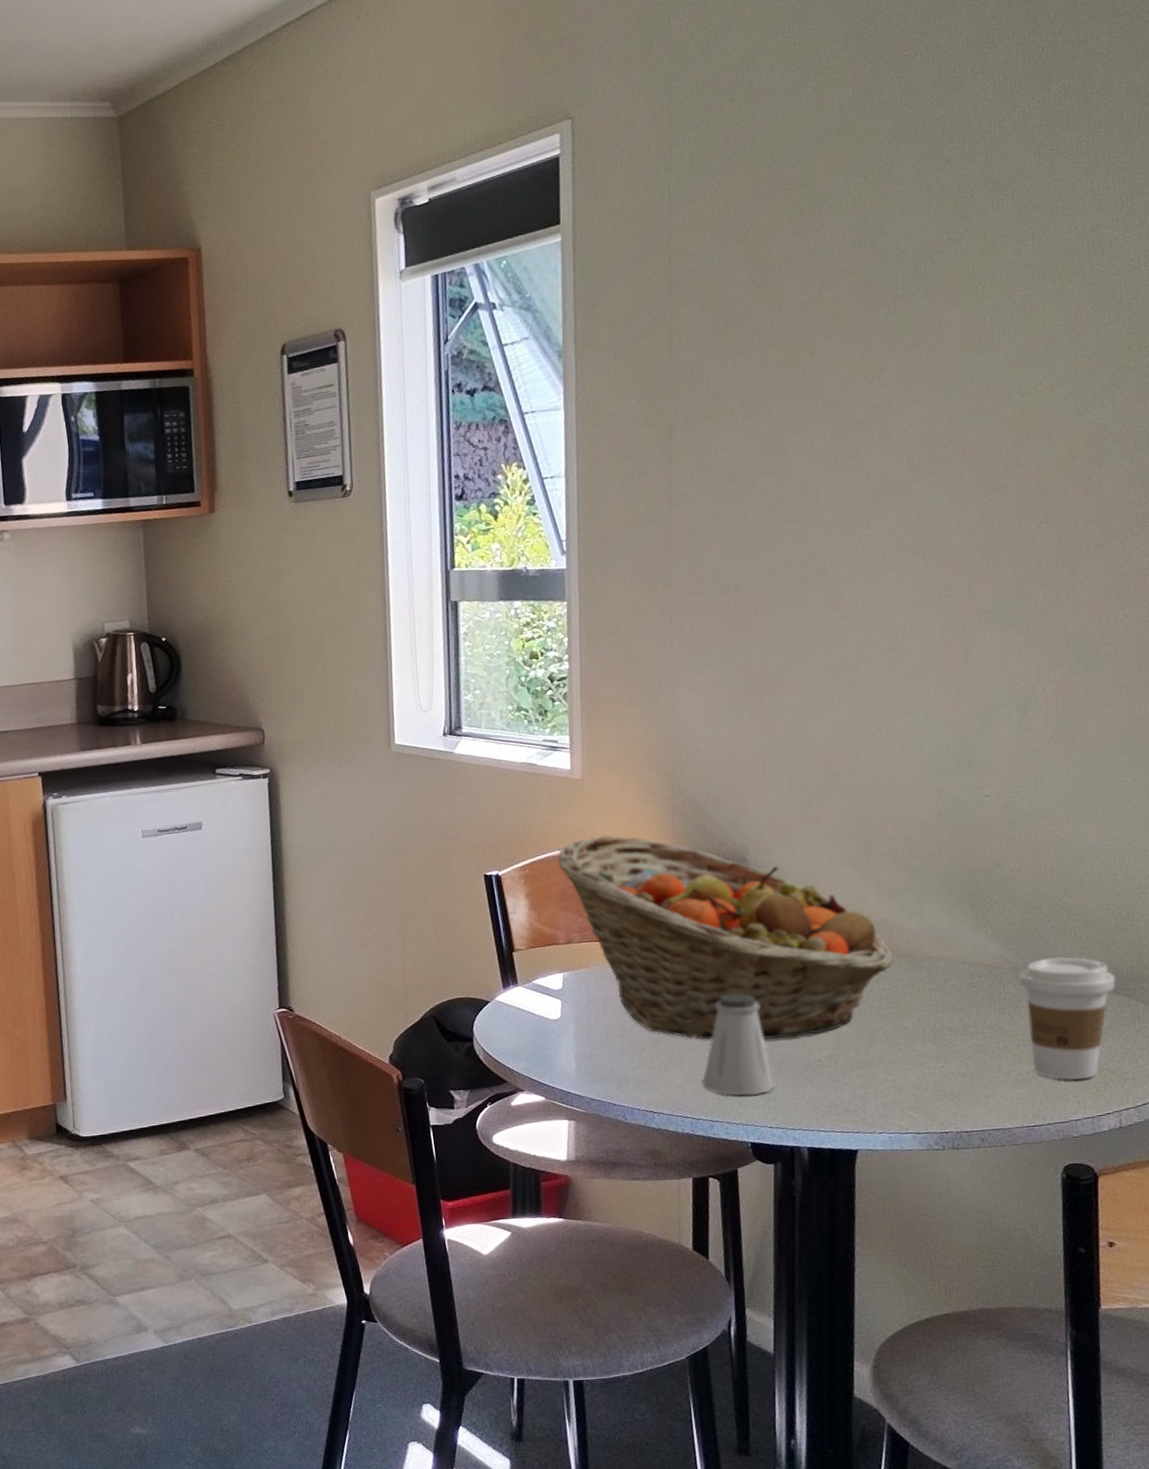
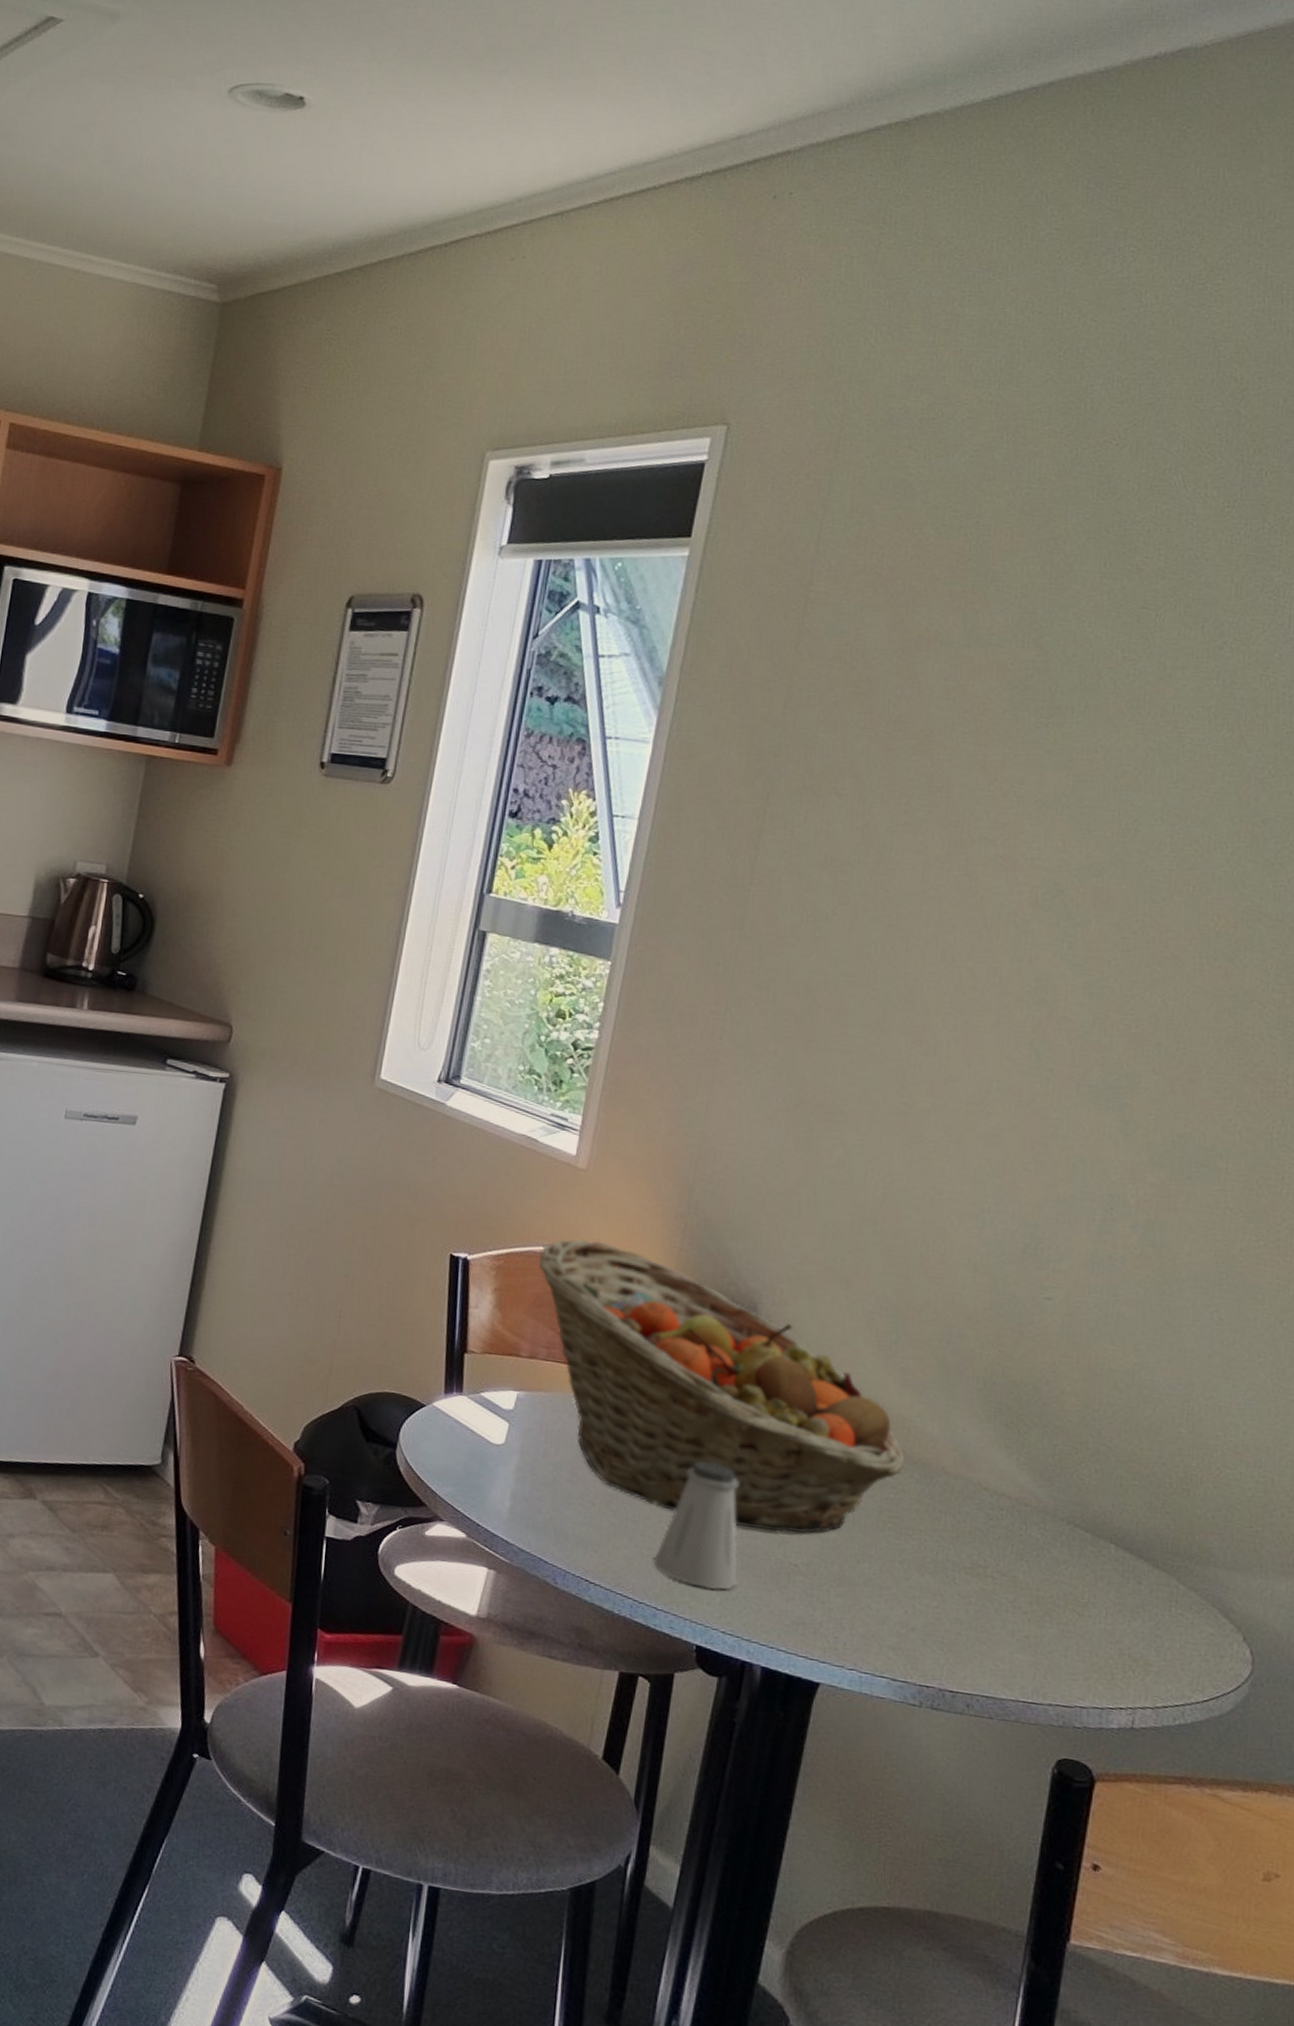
coffee cup: present [1019,956,1116,1081] -> none [1043,1505,1158,1661]

